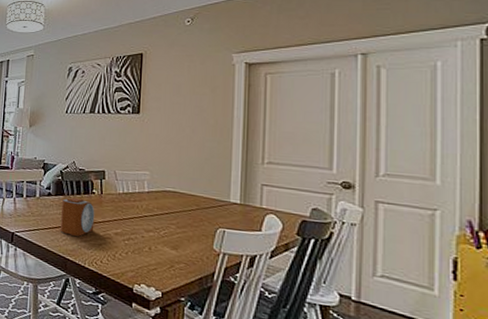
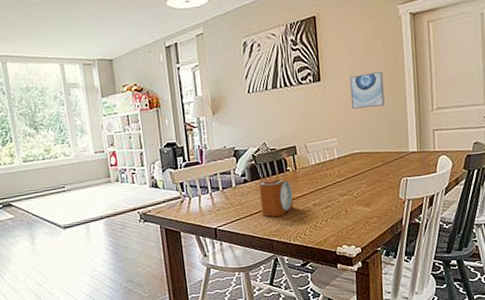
wall art: none [169,114,208,149] -> present [349,72,385,109]

